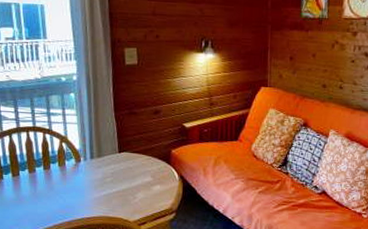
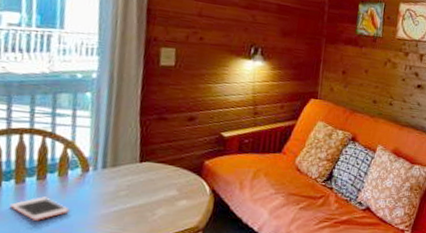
cell phone: none [27,183,71,204] -> present [9,197,70,222]

